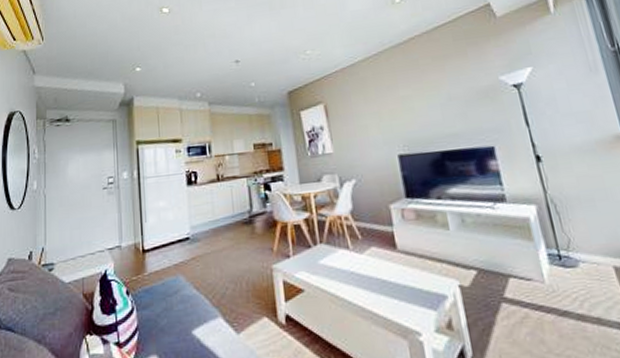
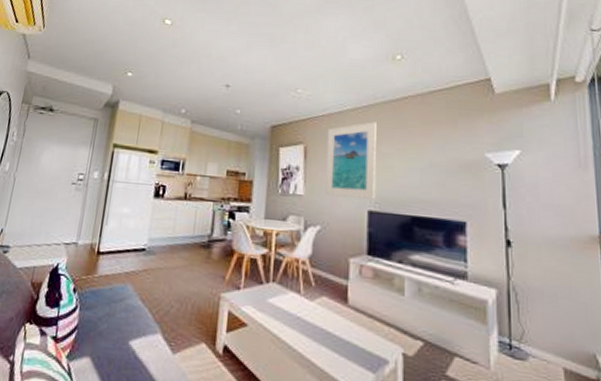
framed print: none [343,68,403,148] -> present [325,122,377,199]

